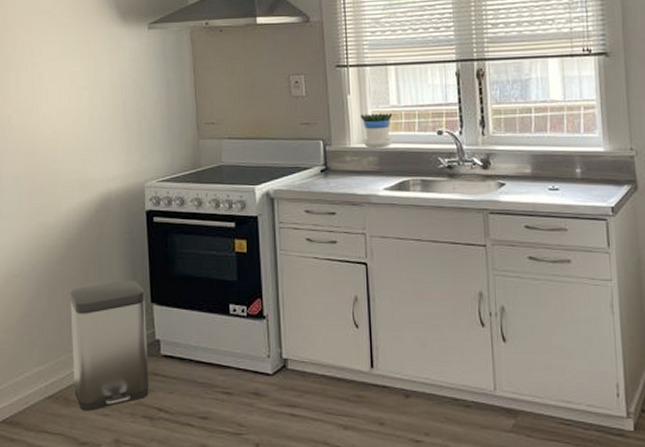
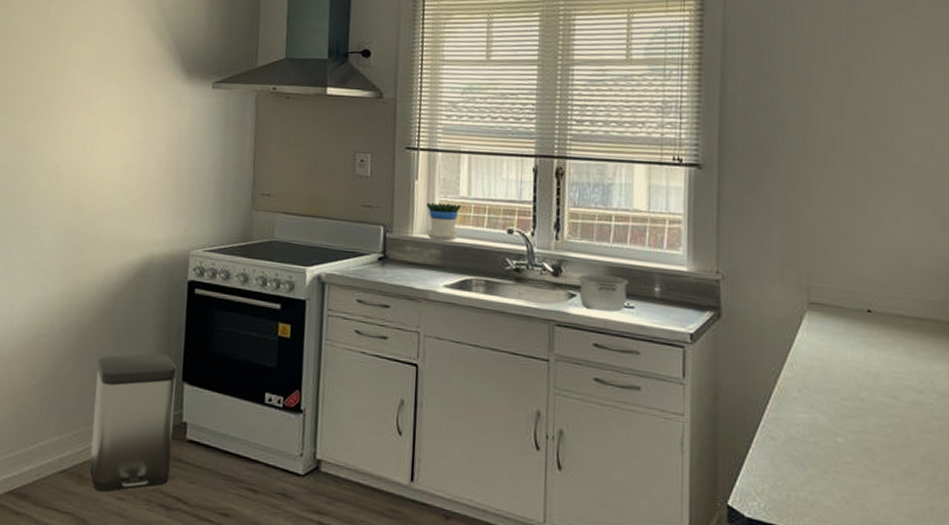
cooking pot: none [505,162,553,196] -> present [577,273,630,312]

